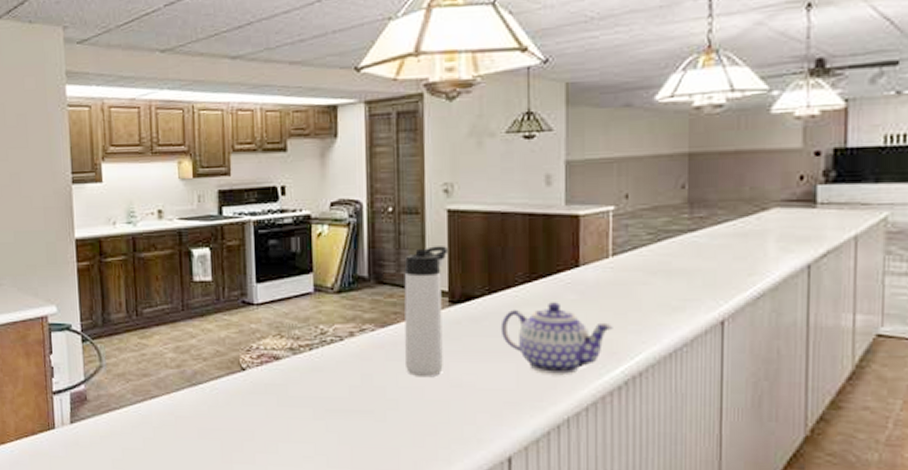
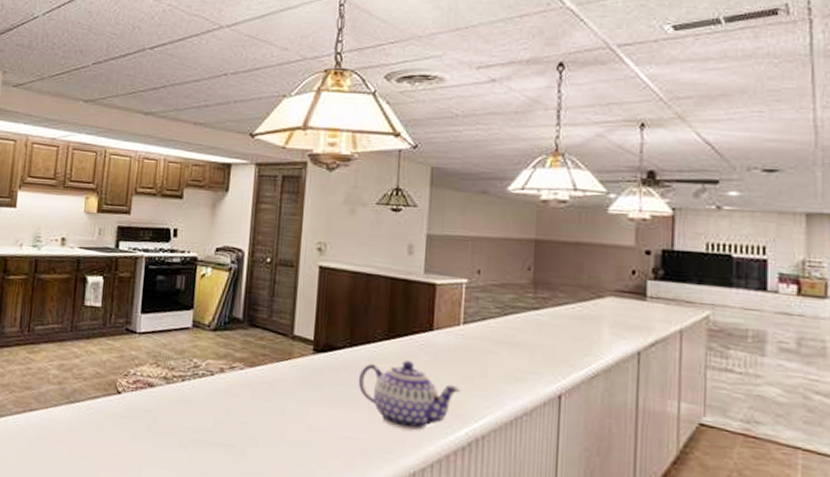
thermos bottle: present [404,246,448,376] -> none [267,297,317,419]

